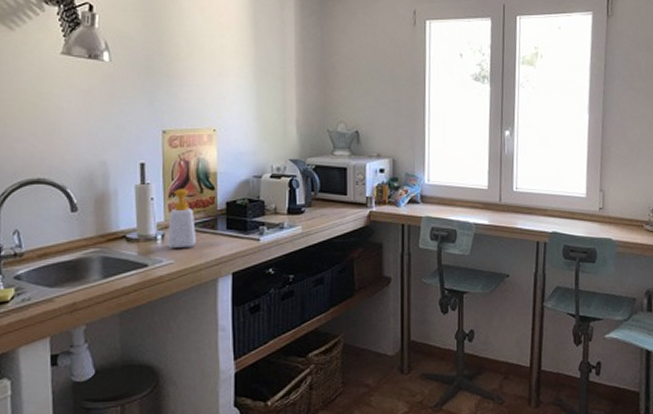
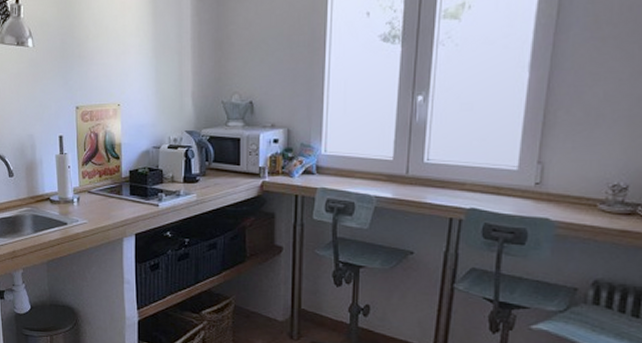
soap bottle: present [168,188,196,248] -> none [82,158,105,210]

